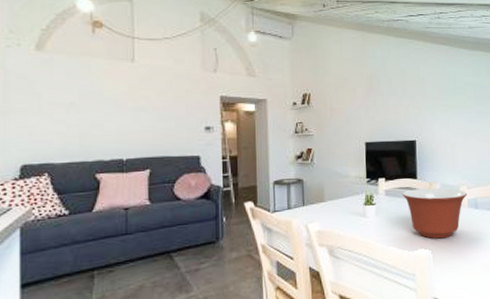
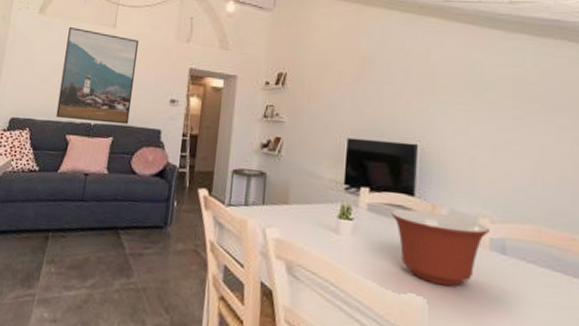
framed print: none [78,64,165,158] -> present [56,27,140,125]

